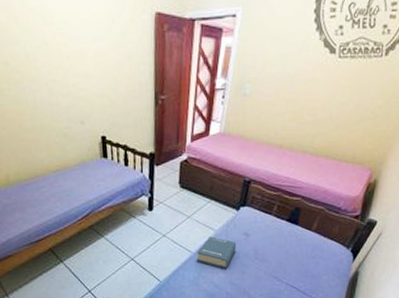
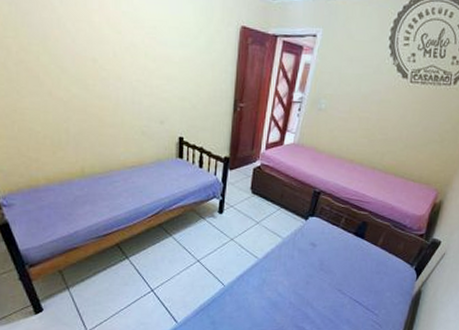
book: present [196,236,237,269] -> none [262,244,303,278]

